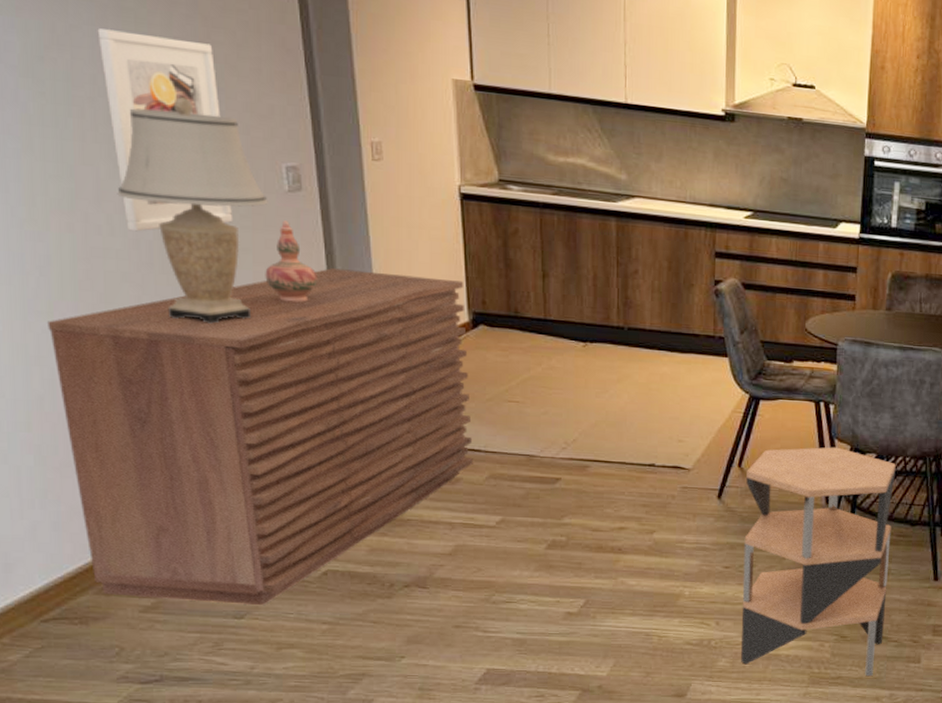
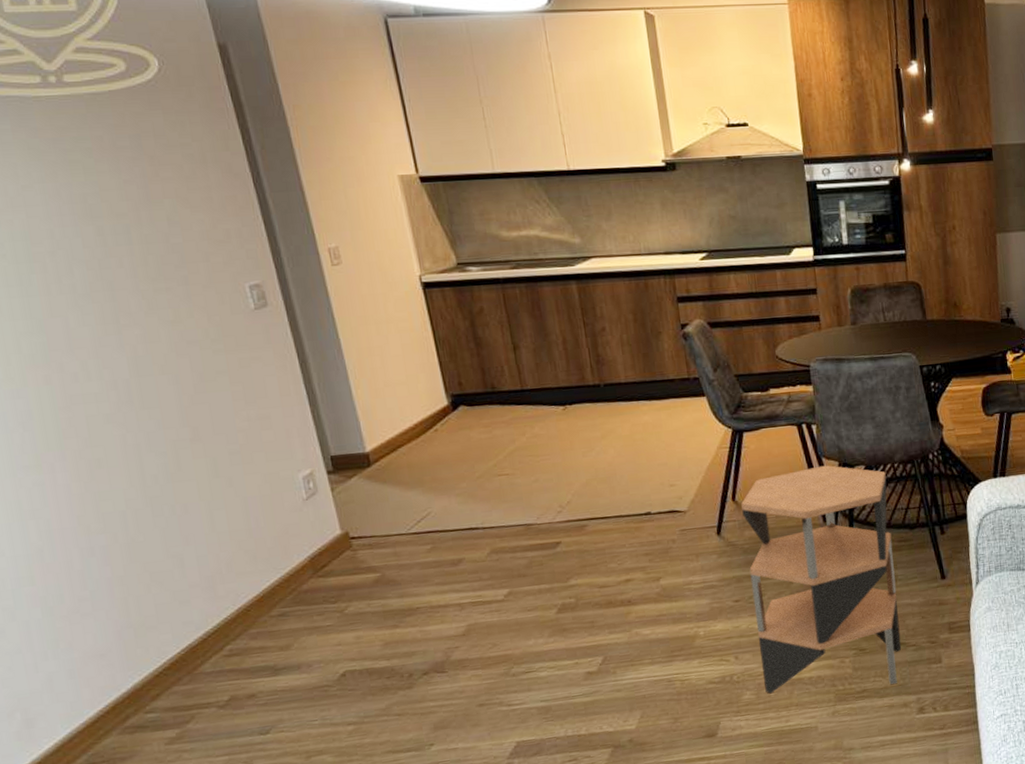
sideboard: present [47,268,473,606] -> none [37,367,473,733]
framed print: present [97,28,234,232] -> none [48,181,205,374]
table lamp: present [117,97,268,324] -> none [88,237,237,451]
decorative vase: present [265,220,318,302] -> none [242,337,296,416]

